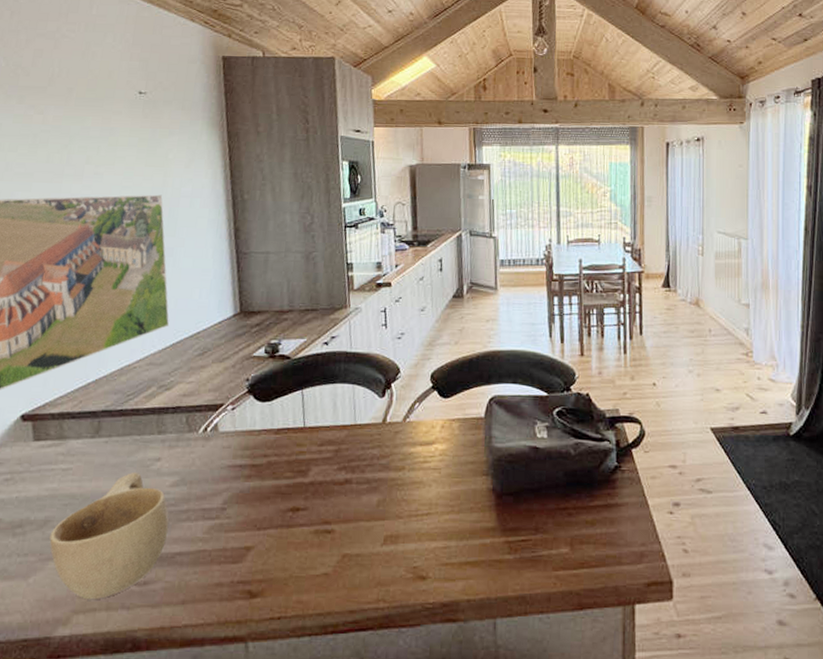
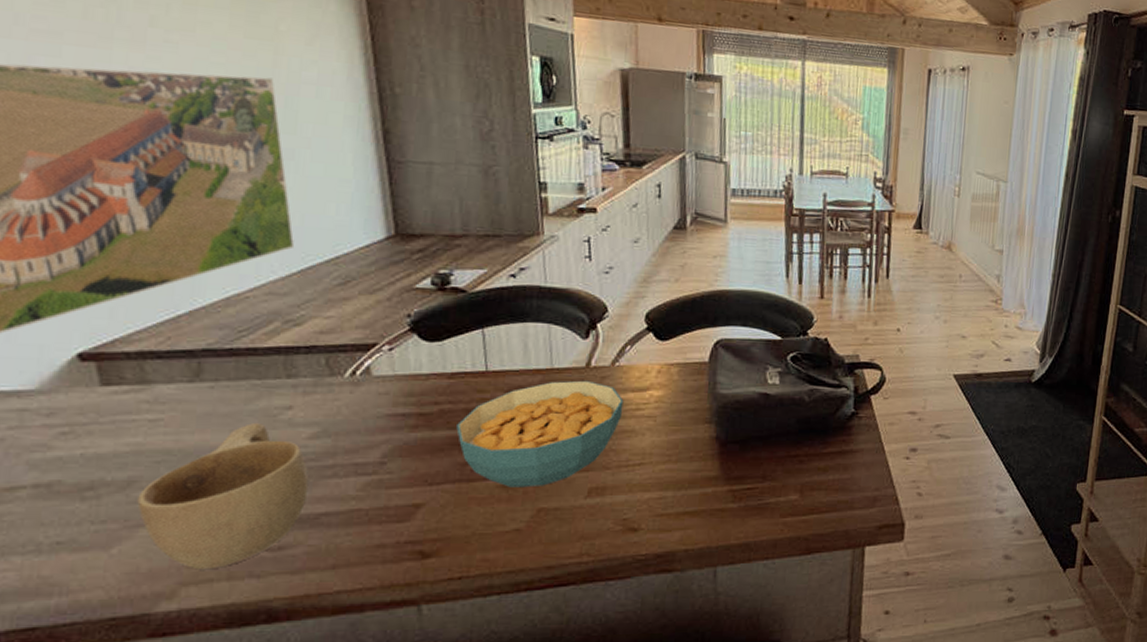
cereal bowl: none [280,435,414,534] -> present [456,380,624,488]

